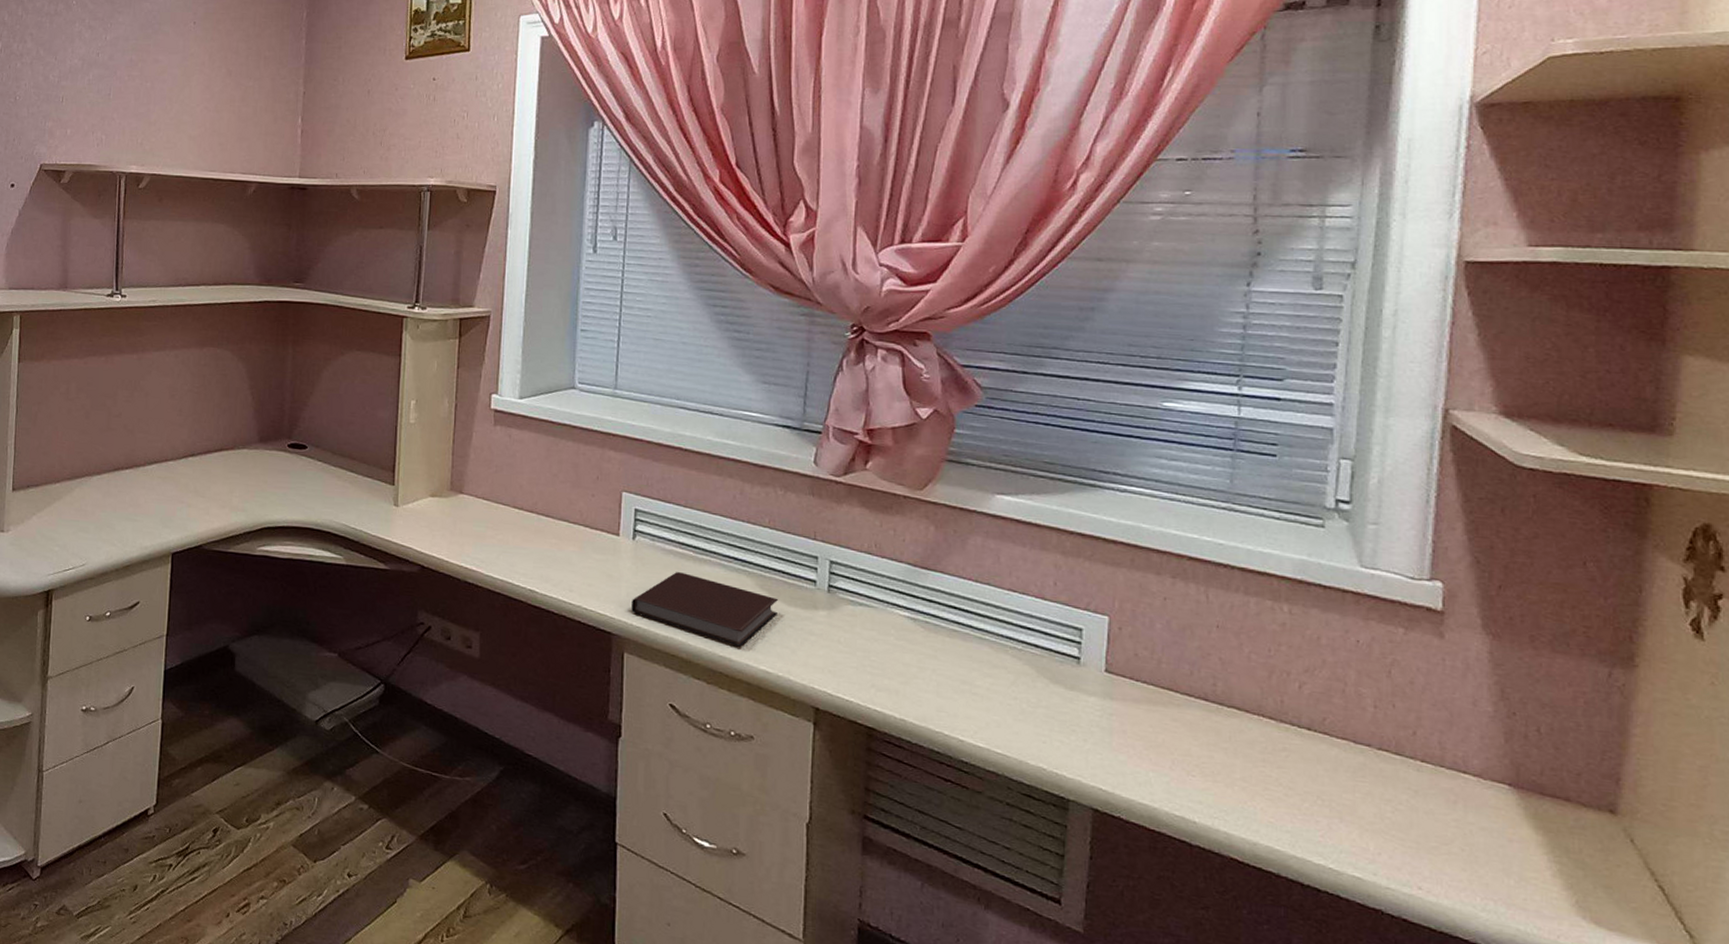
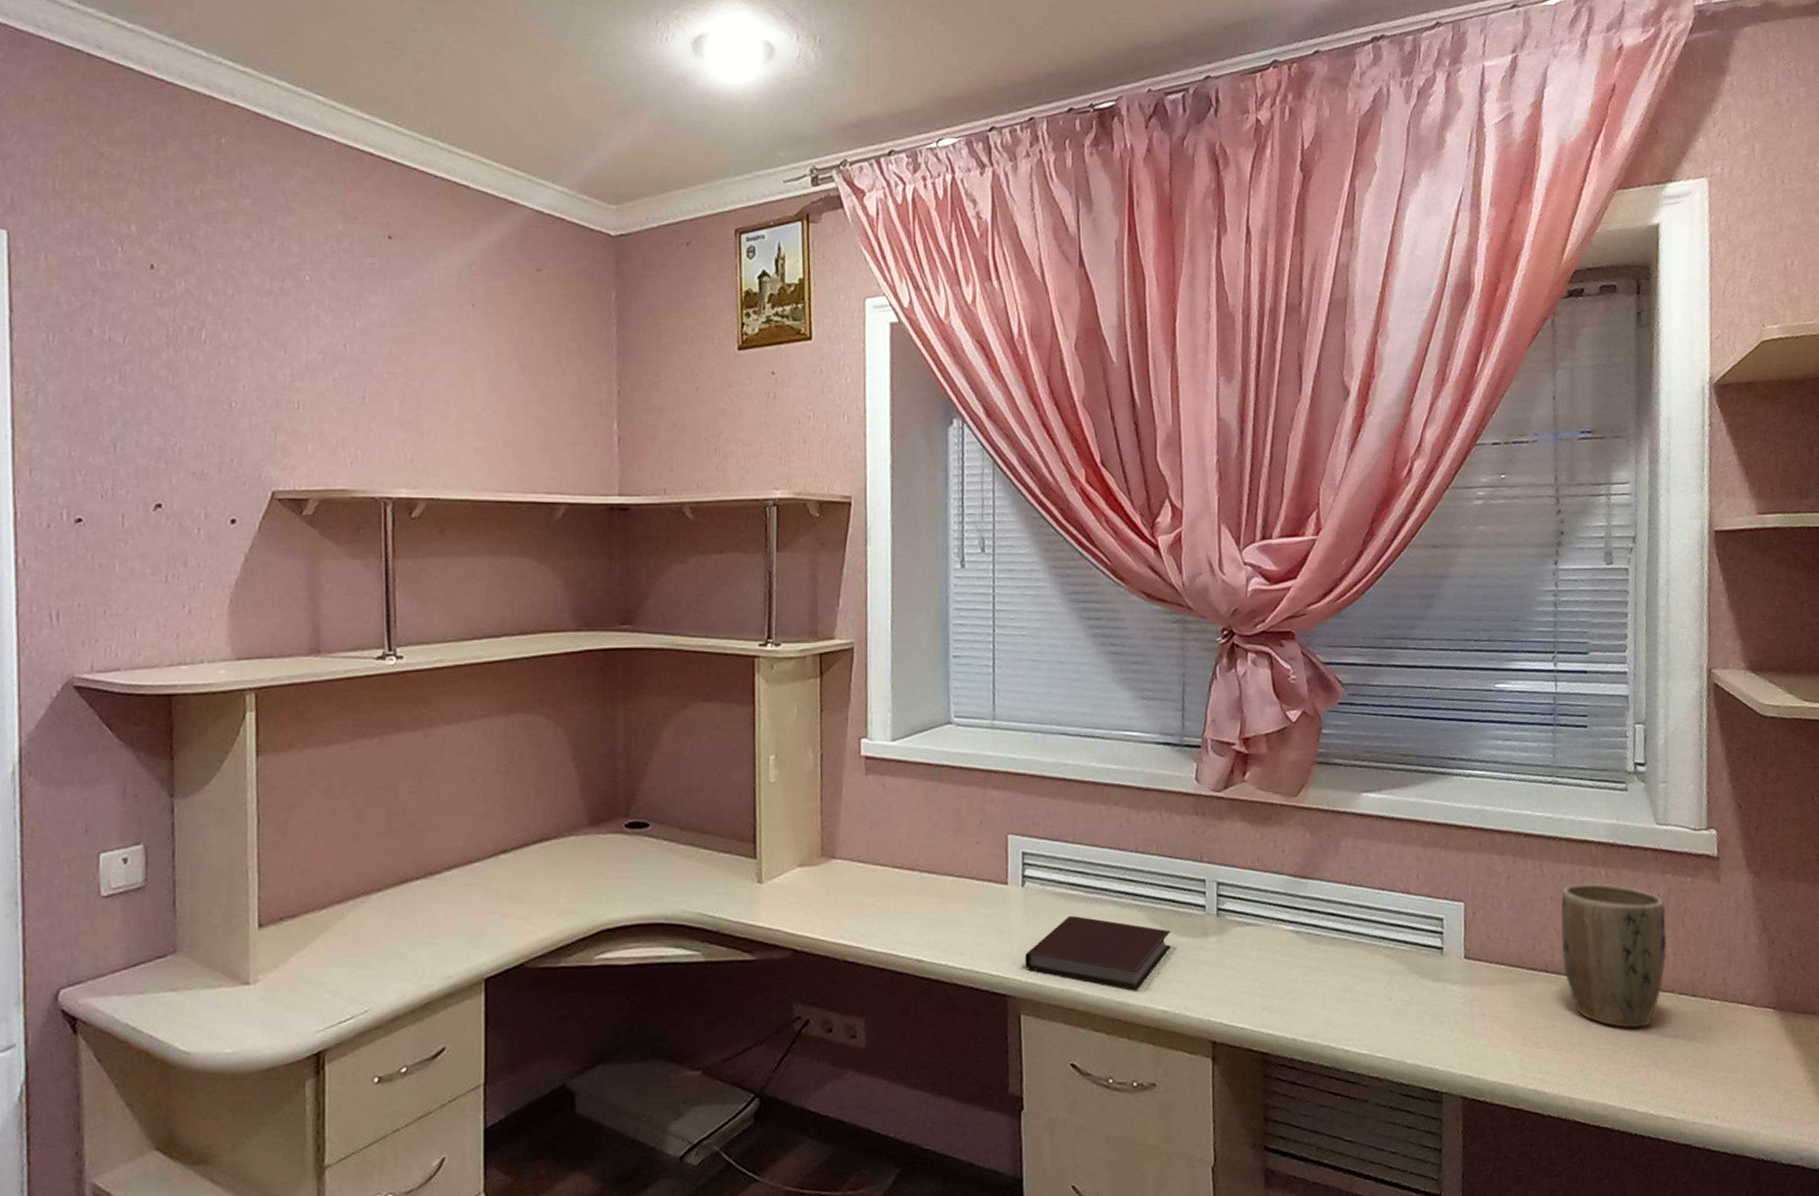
plant pot: none [1226,616,1366,777] -> present [1560,883,1667,1029]

